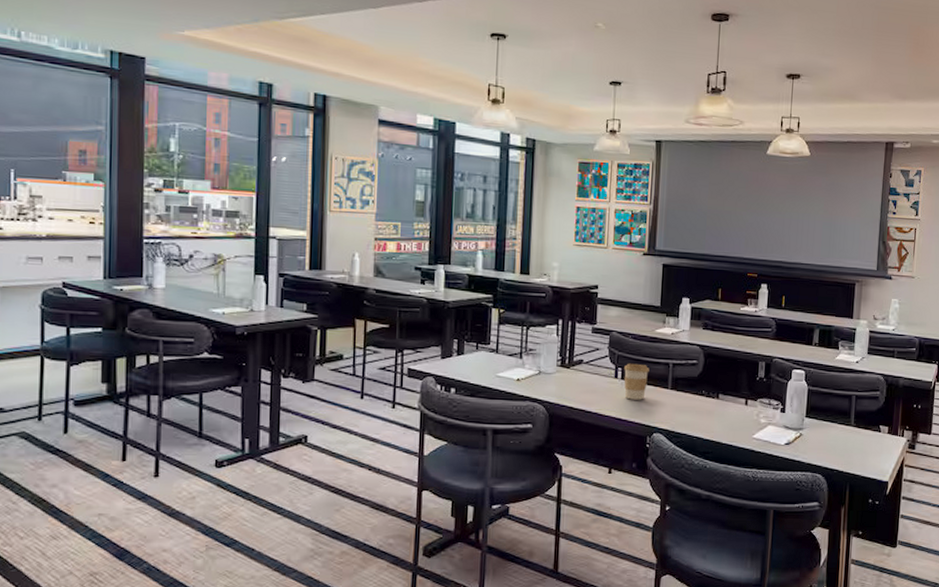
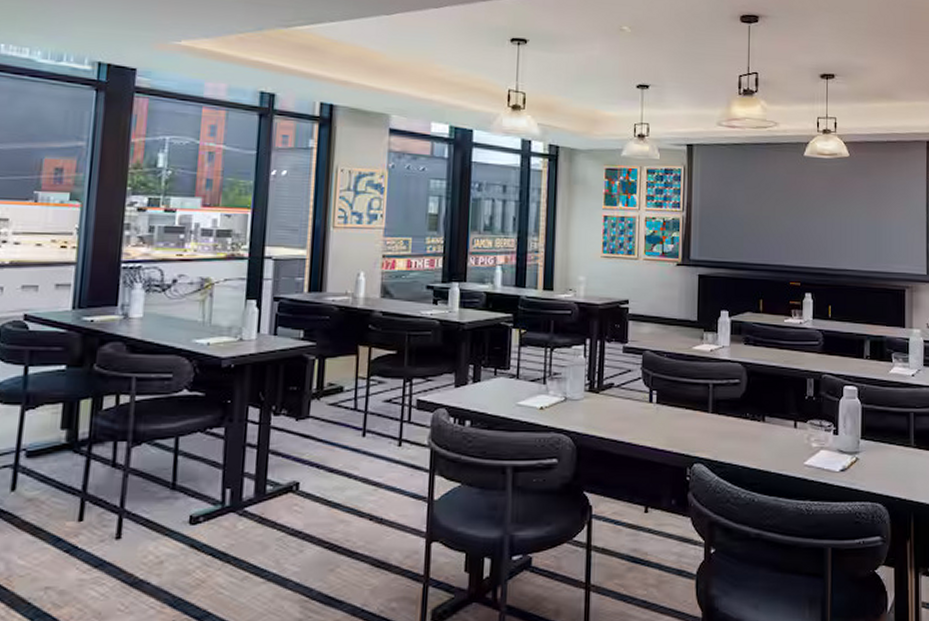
coffee cup: present [624,363,650,400] -> none [659,385,687,427]

